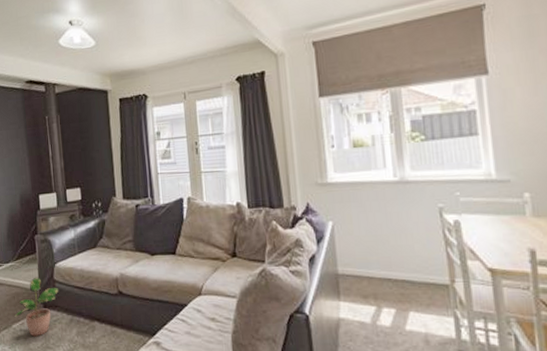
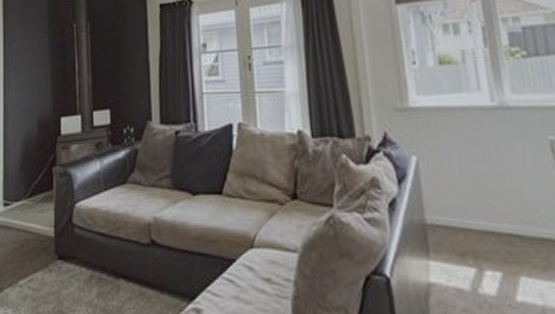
potted plant: present [13,277,59,337] -> none [21,219,79,297]

